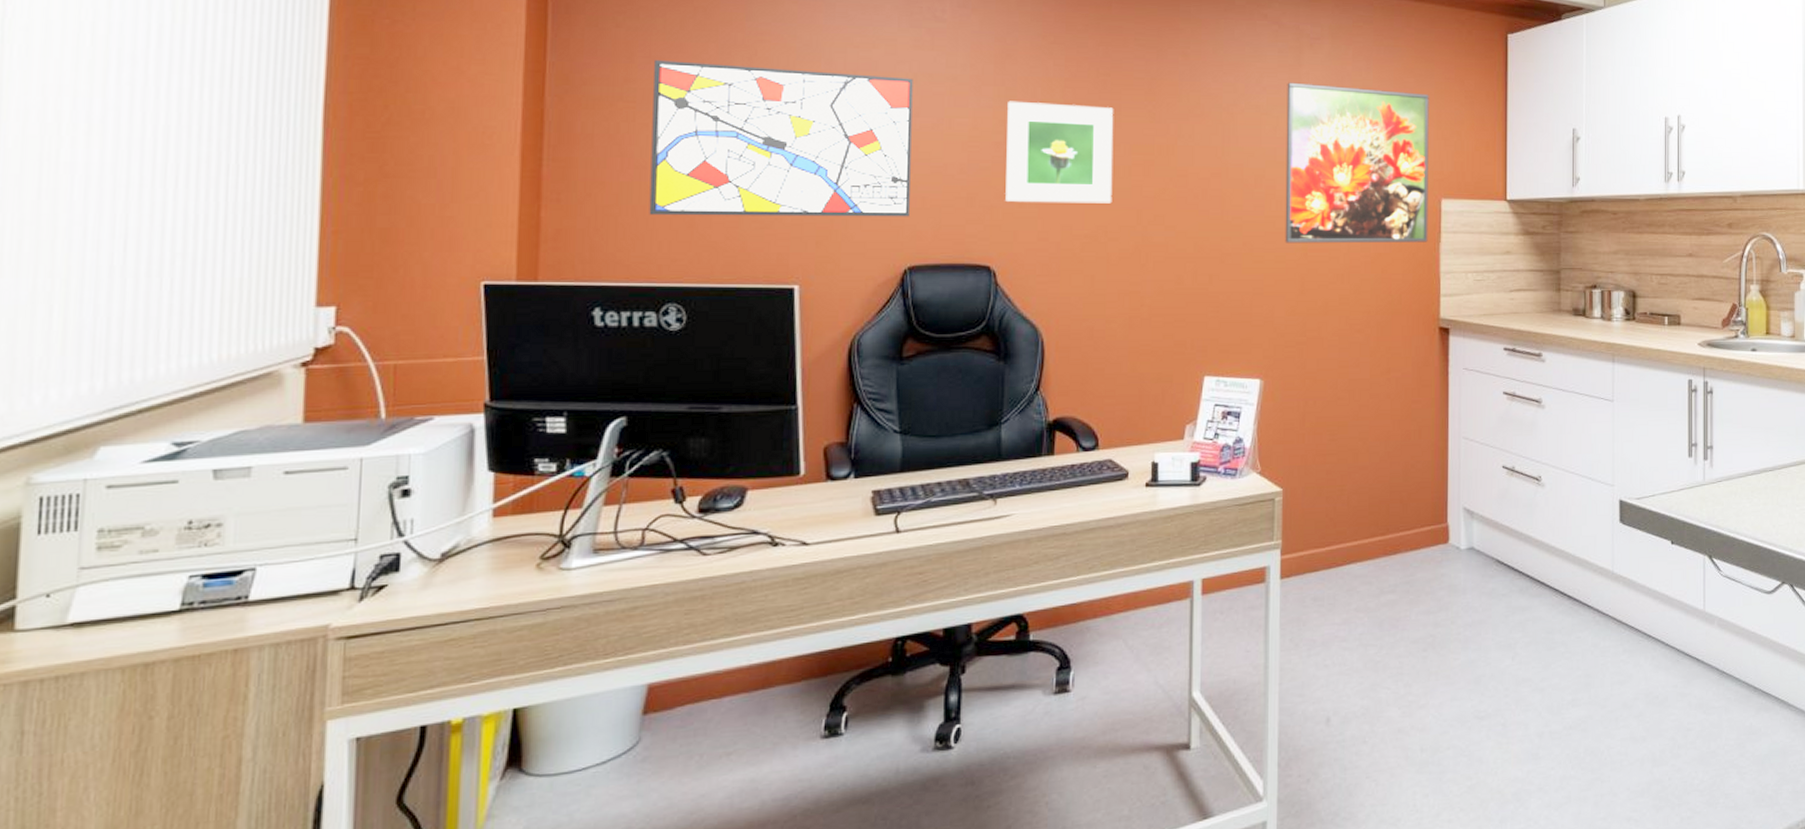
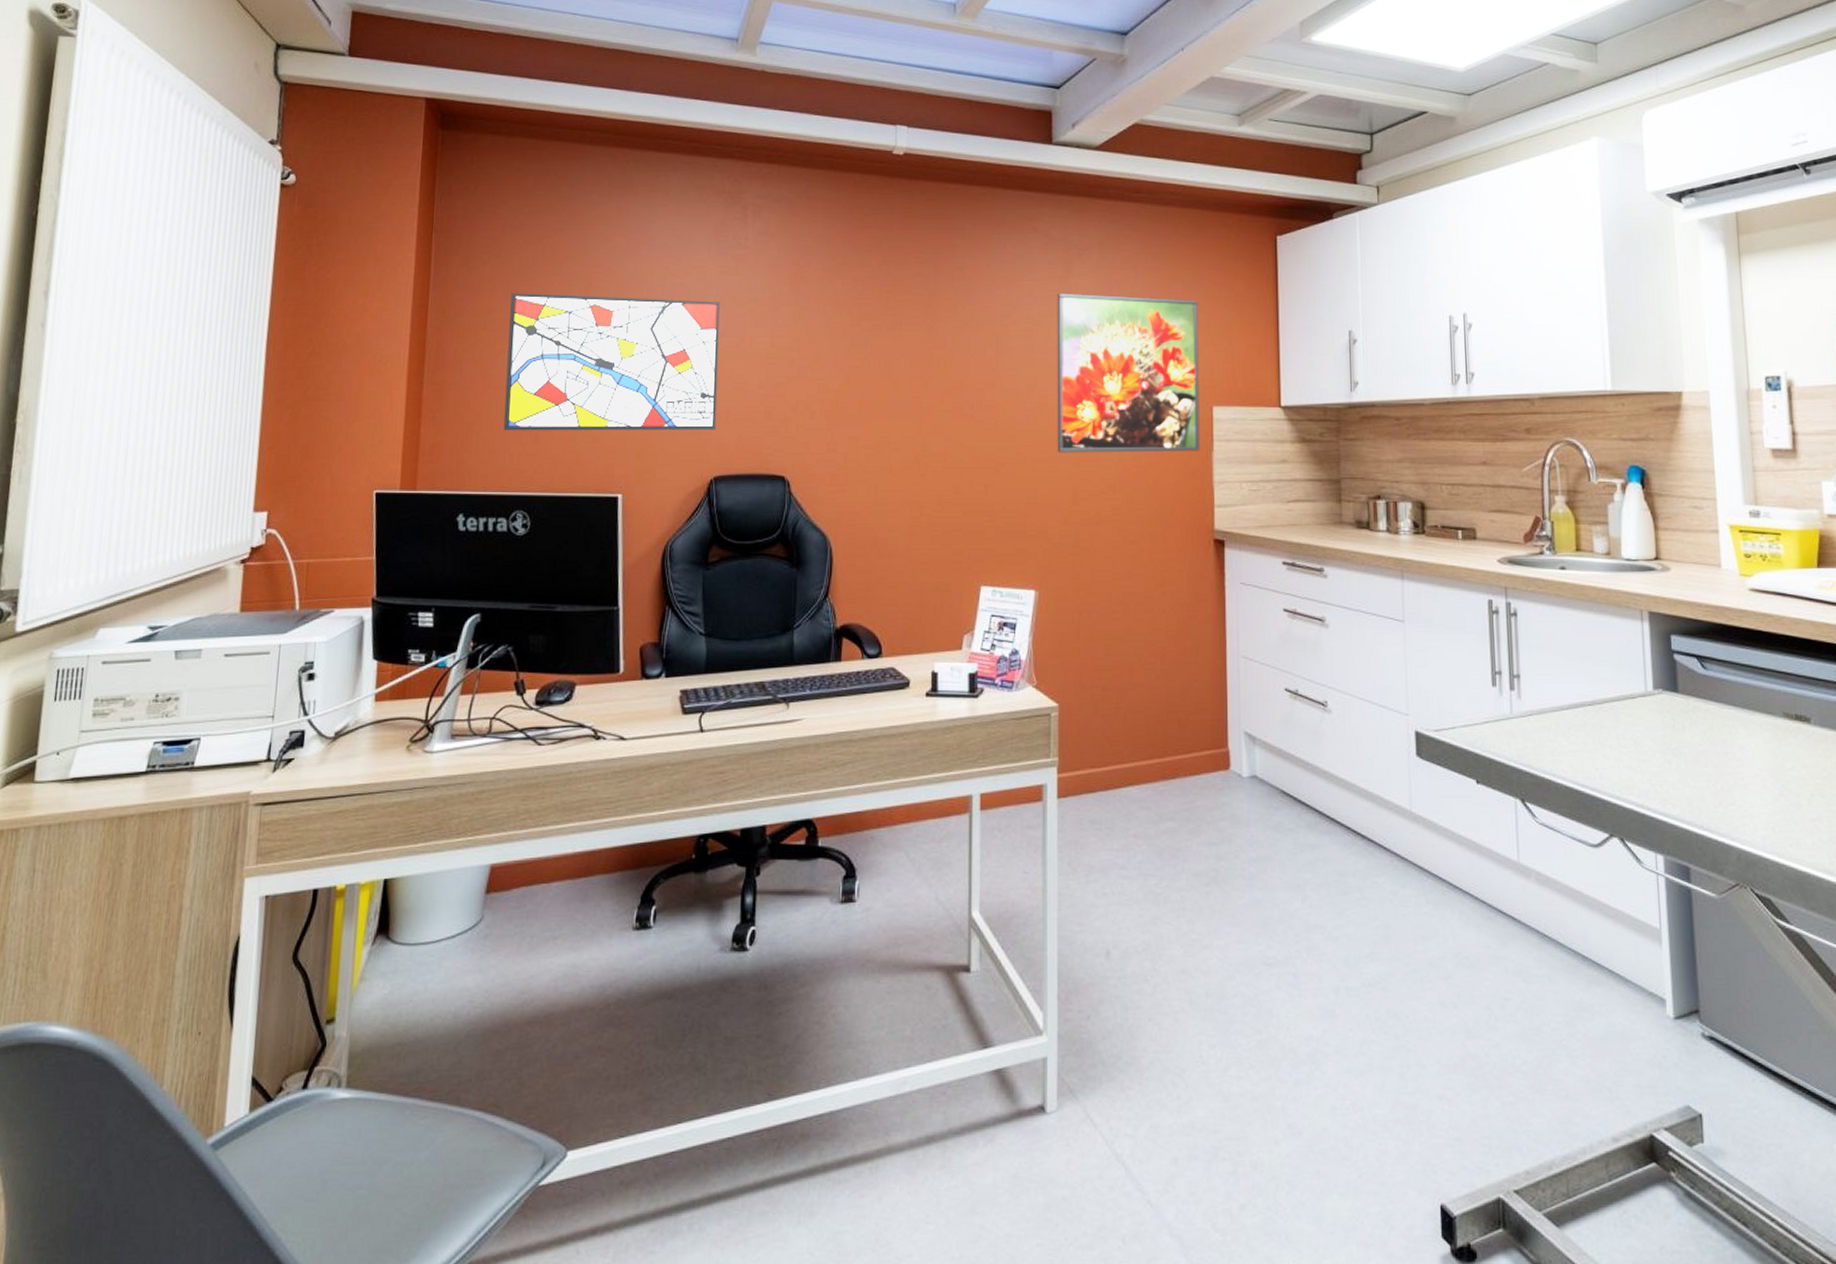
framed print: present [1005,101,1114,204] -> none [798,319,896,416]

